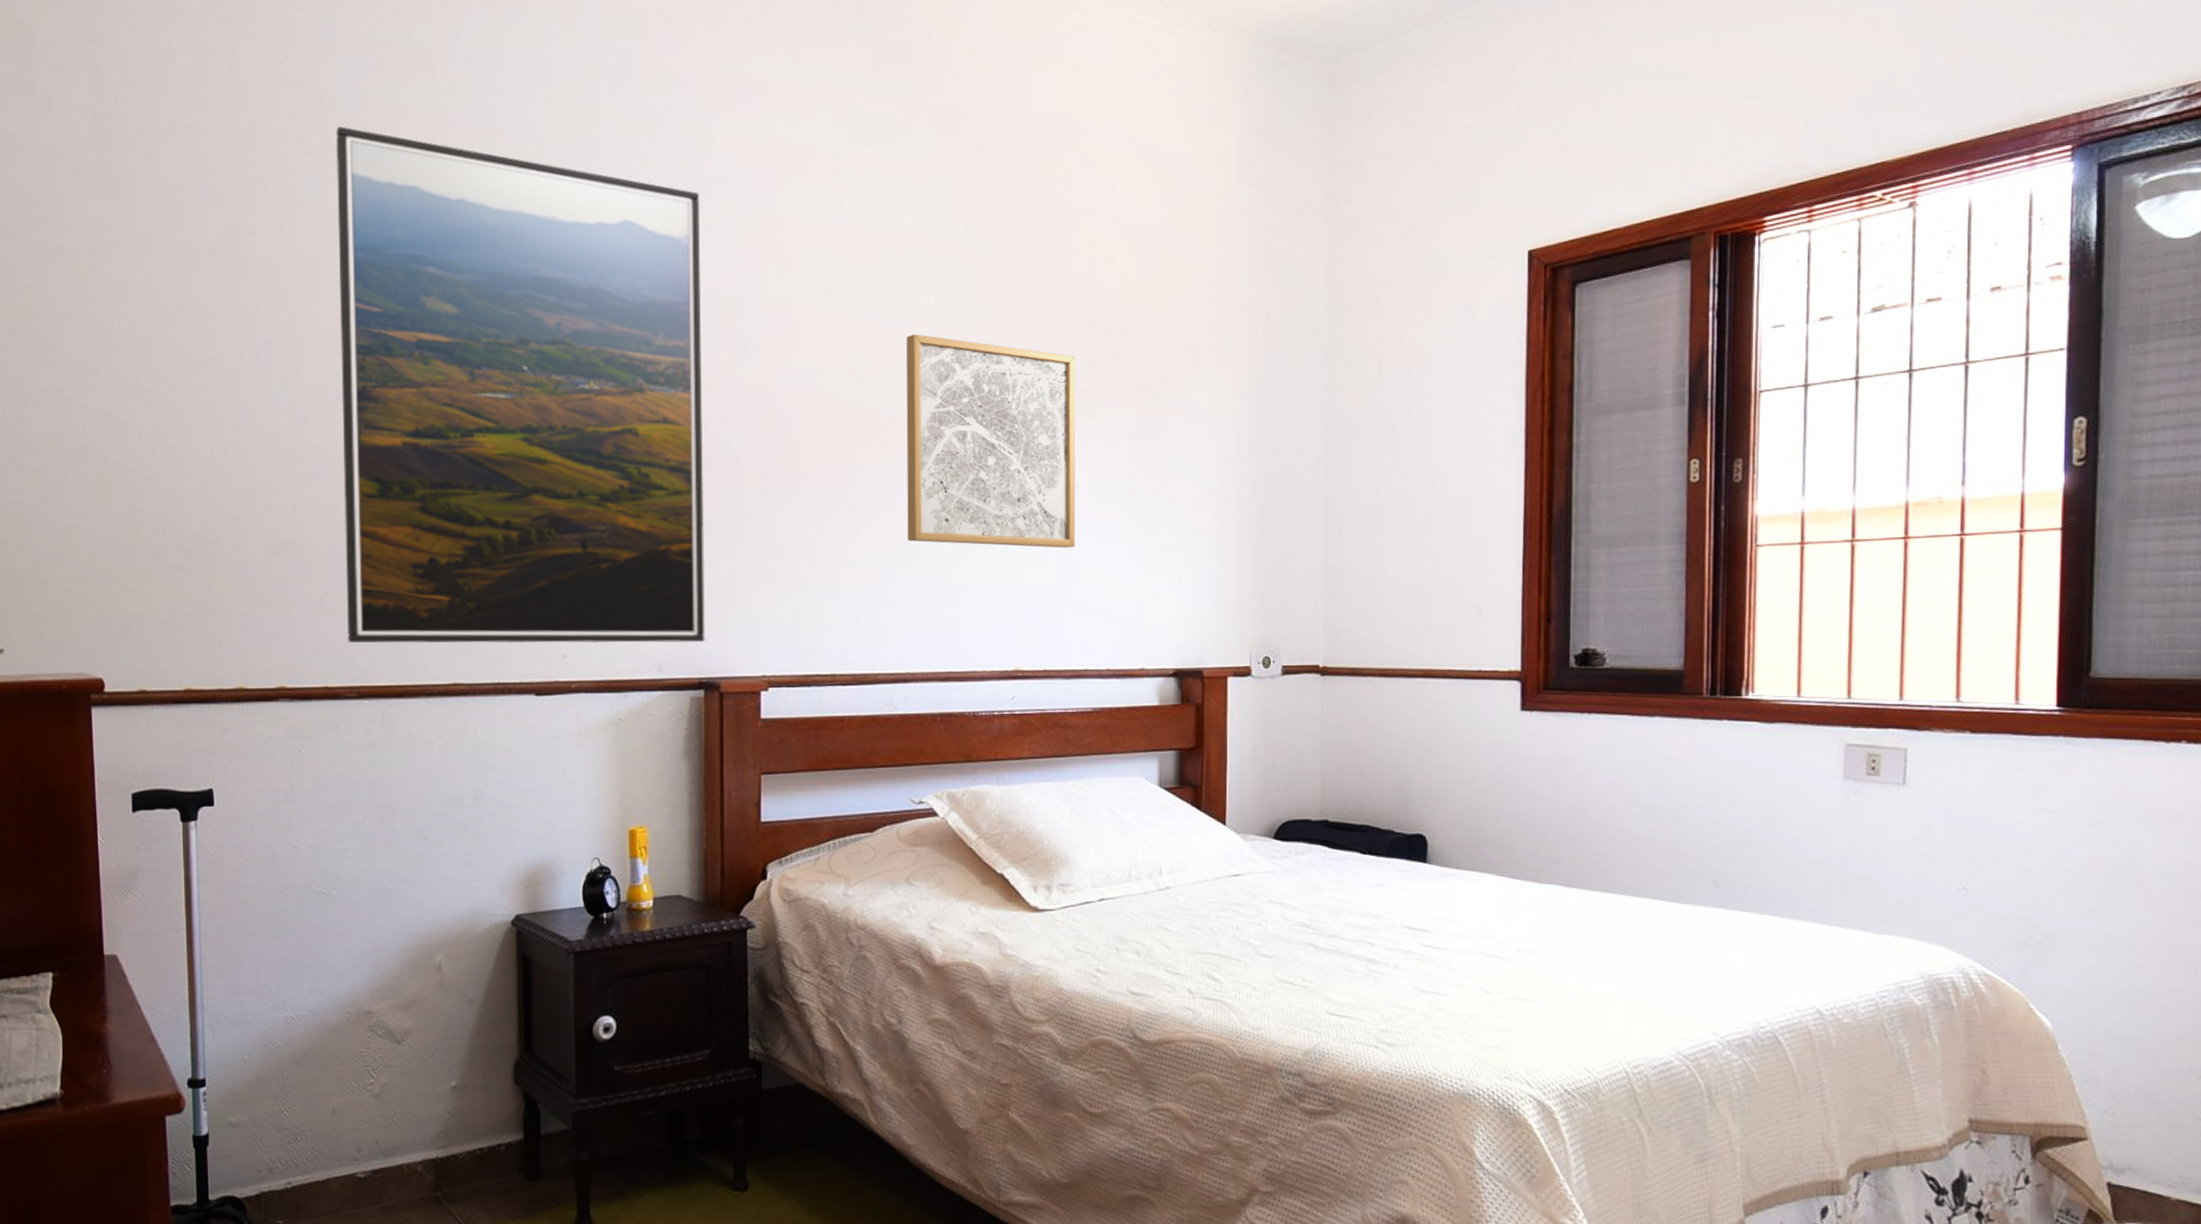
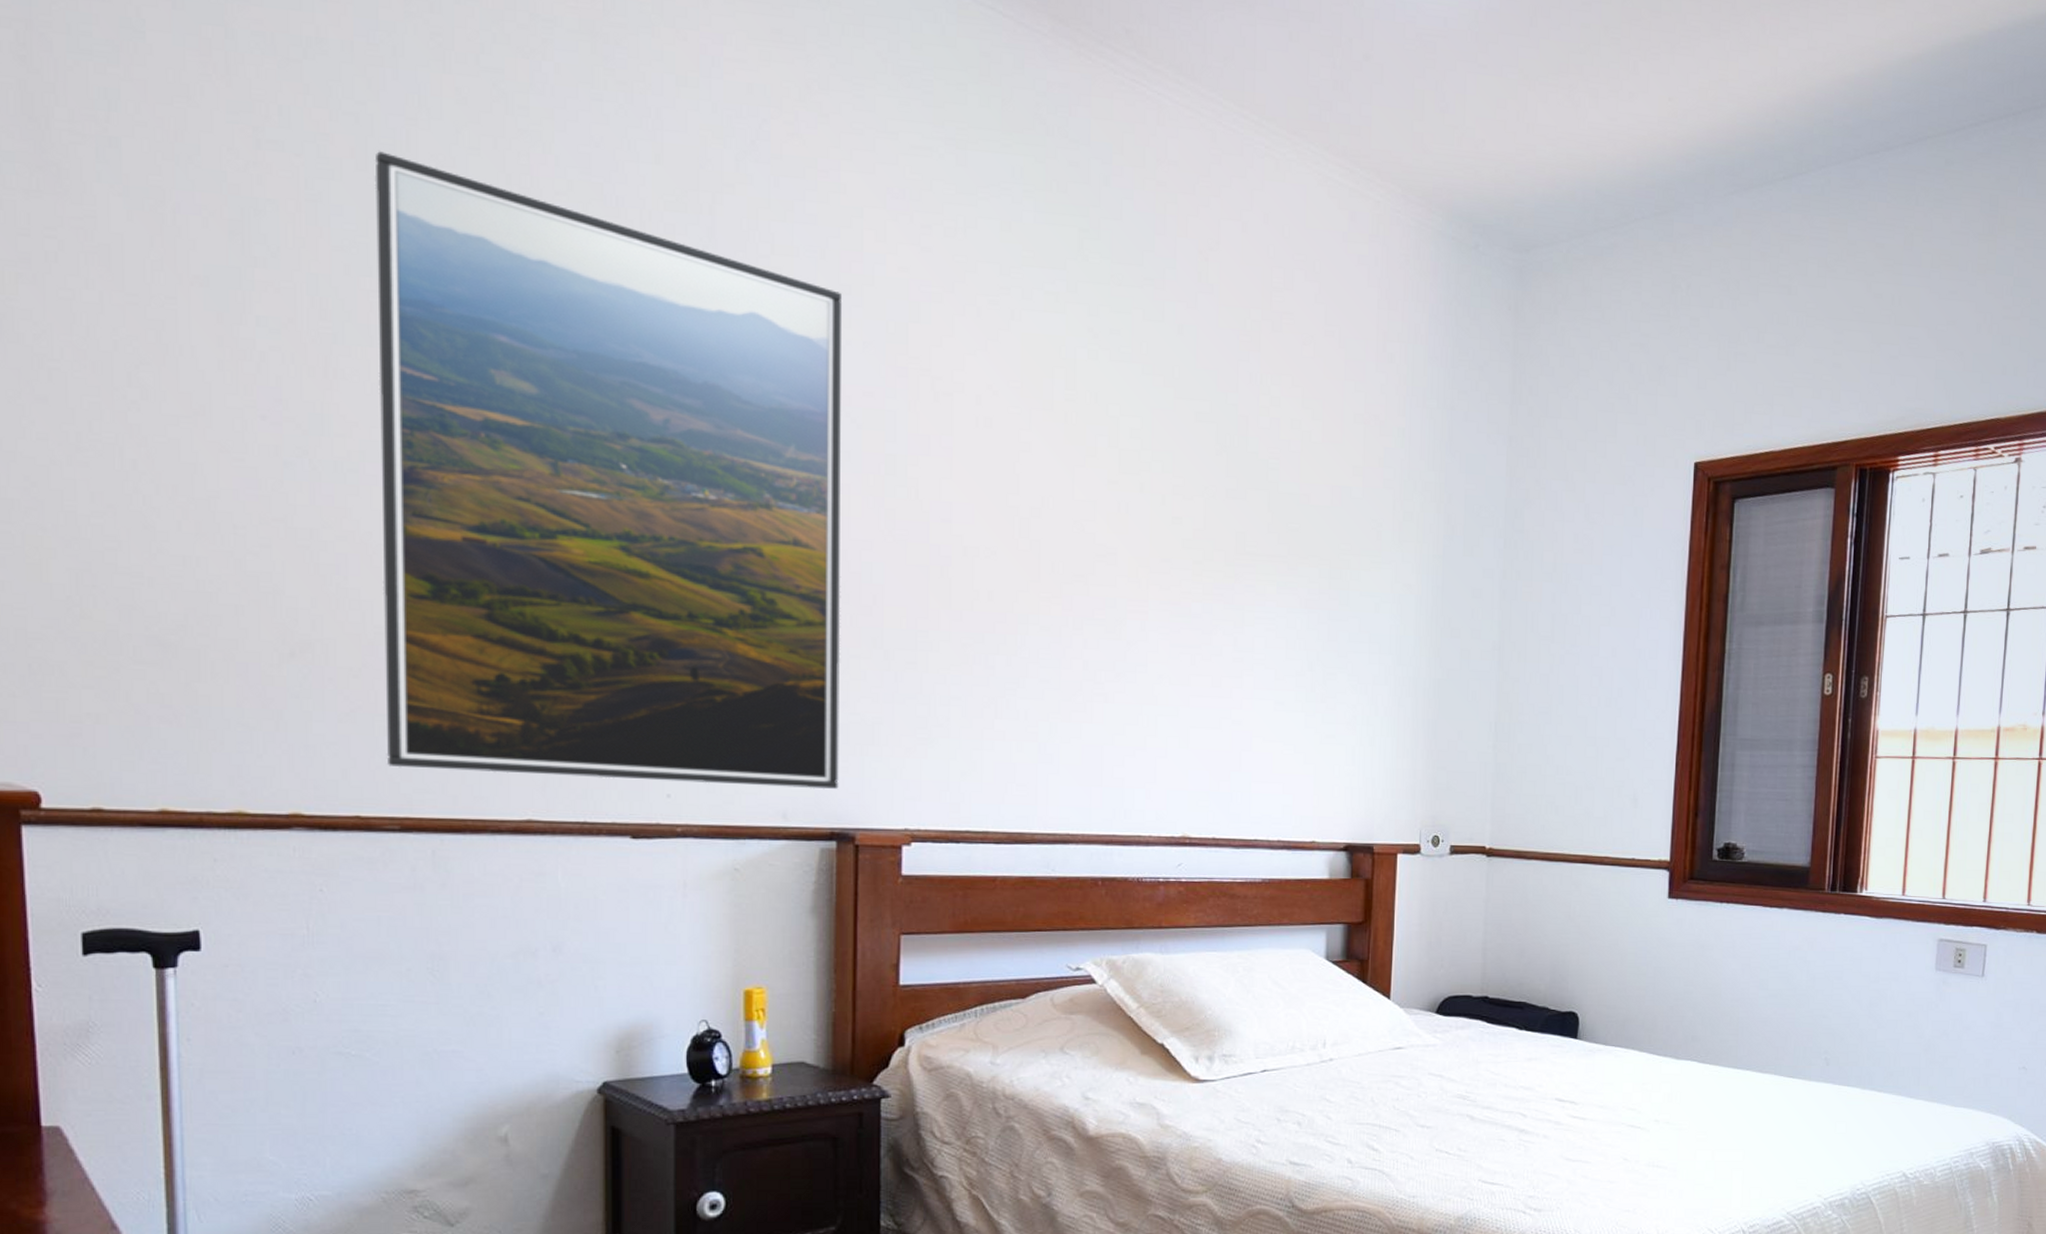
wall art: present [906,334,1076,548] -> none [1071,477,1256,715]

